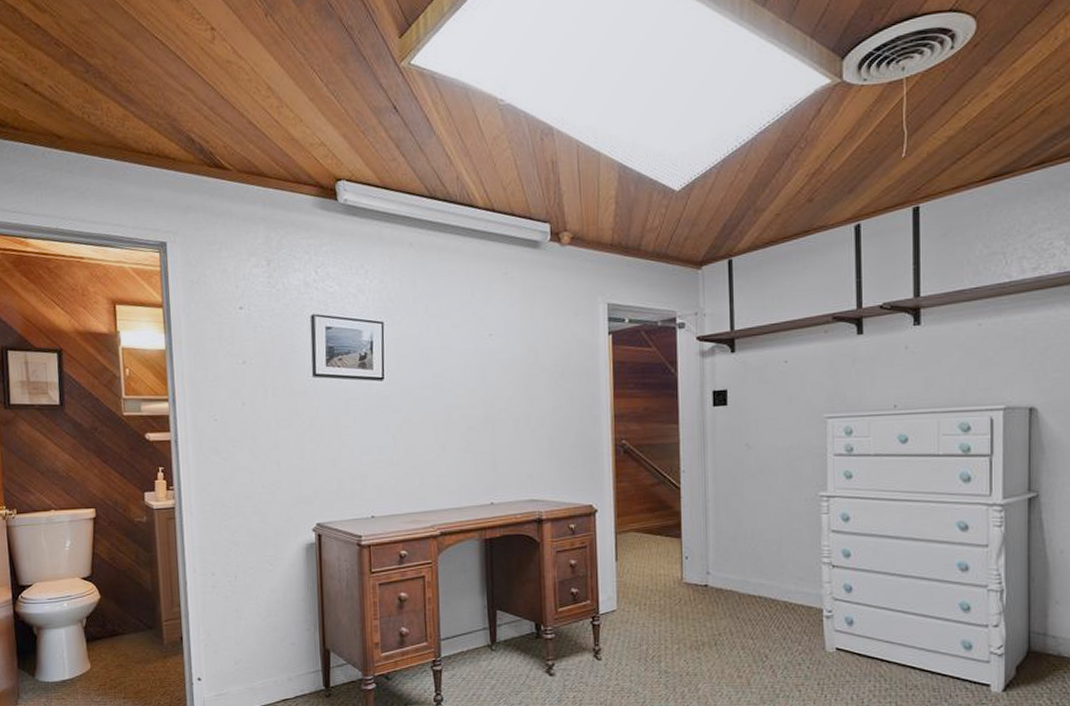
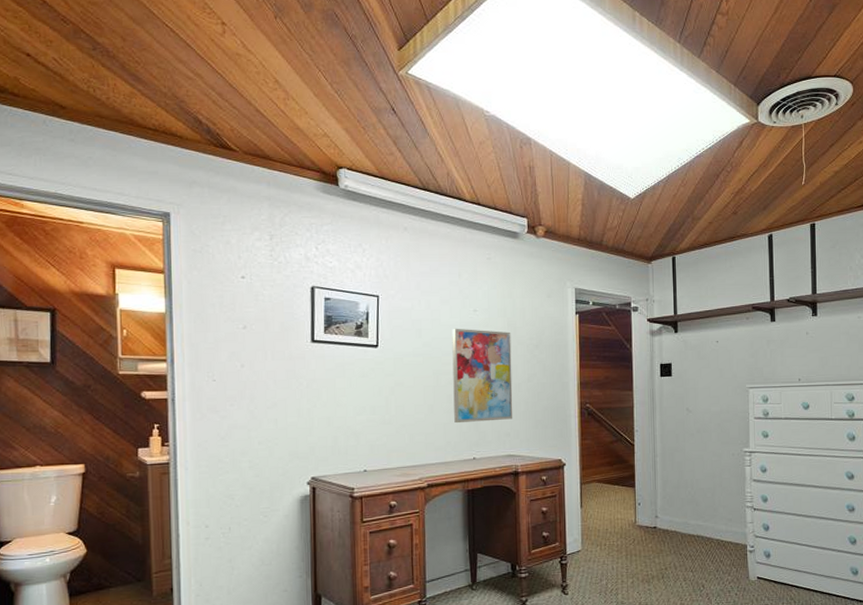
wall art: none [464,355,536,464] -> present [452,328,513,424]

